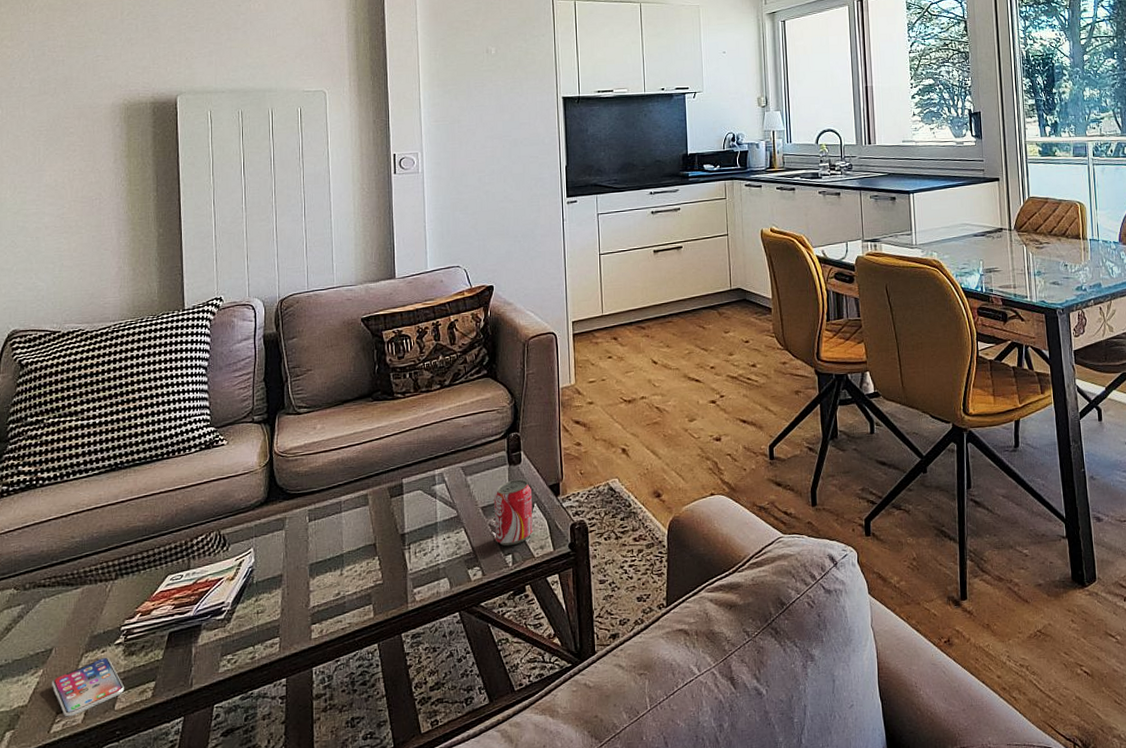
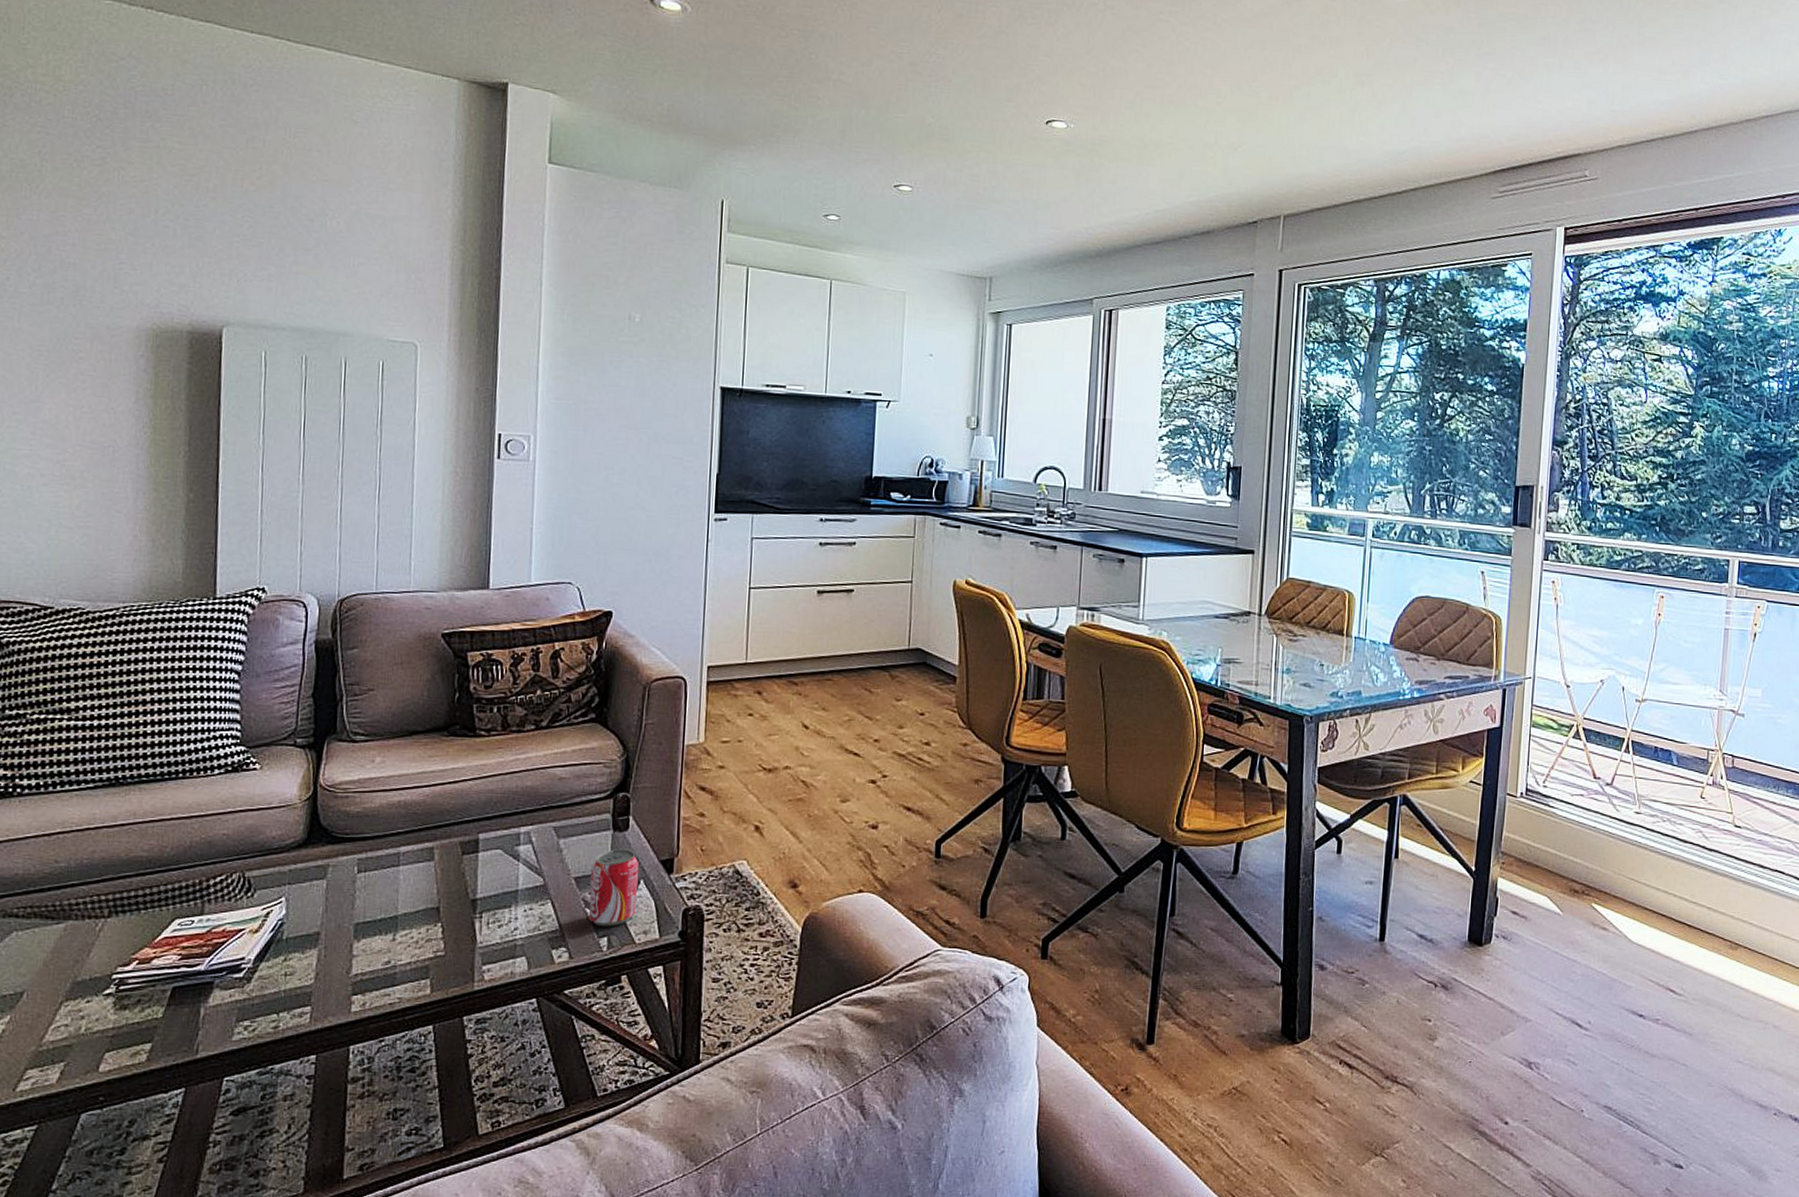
smartphone: present [52,657,125,717] -> none [21,1008,113,1075]

